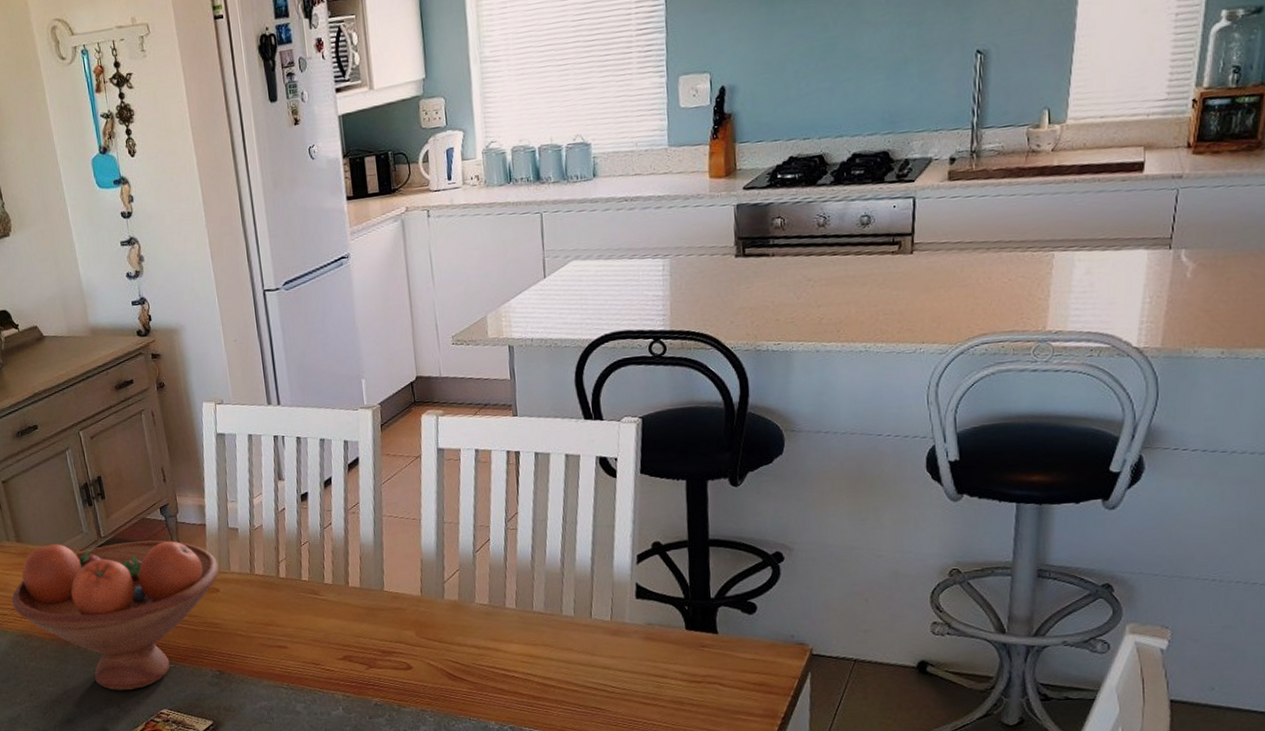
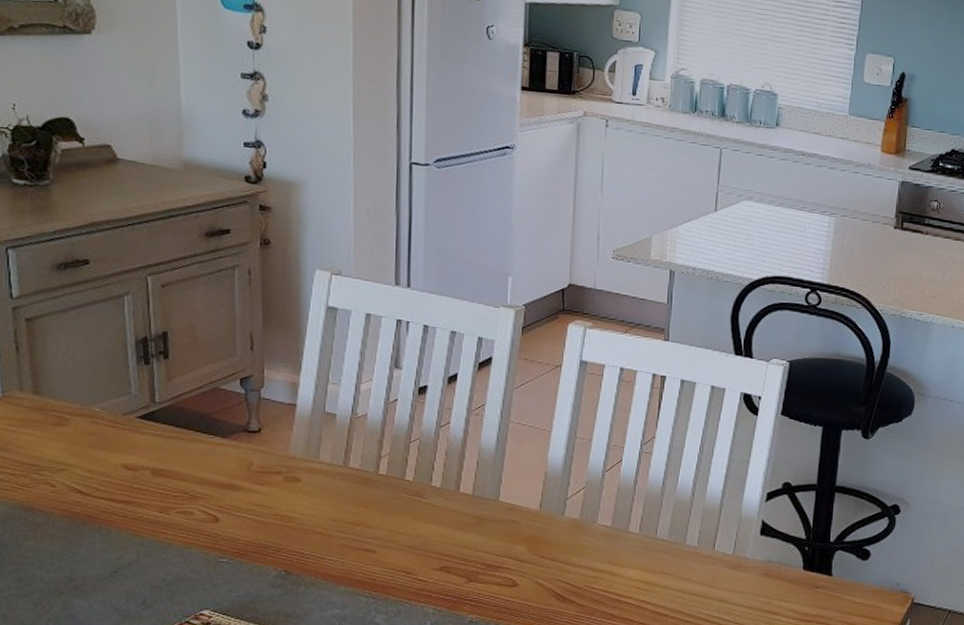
fruit bowl: present [11,540,220,691] -> none [12,402,305,585]

